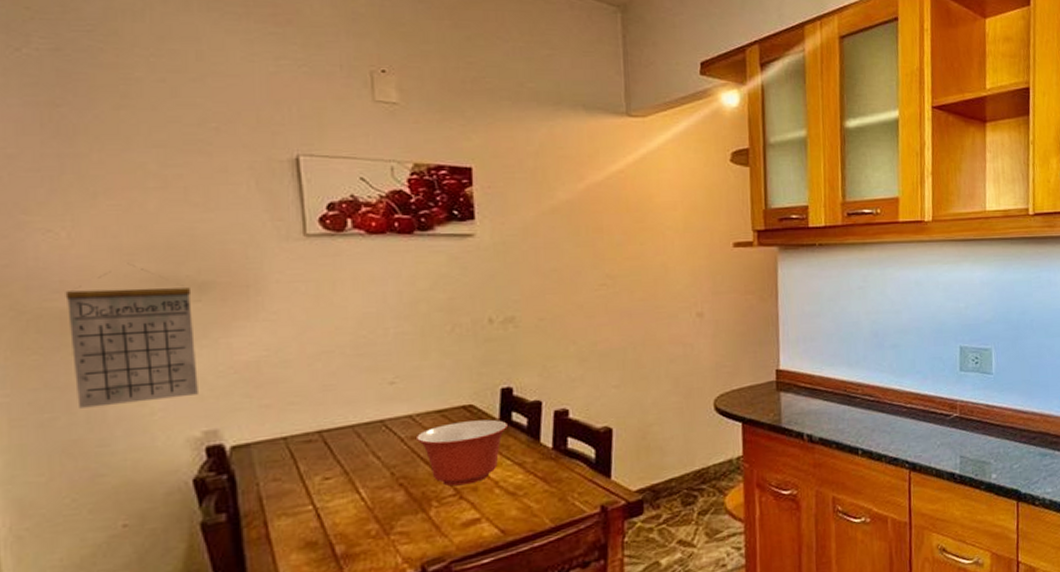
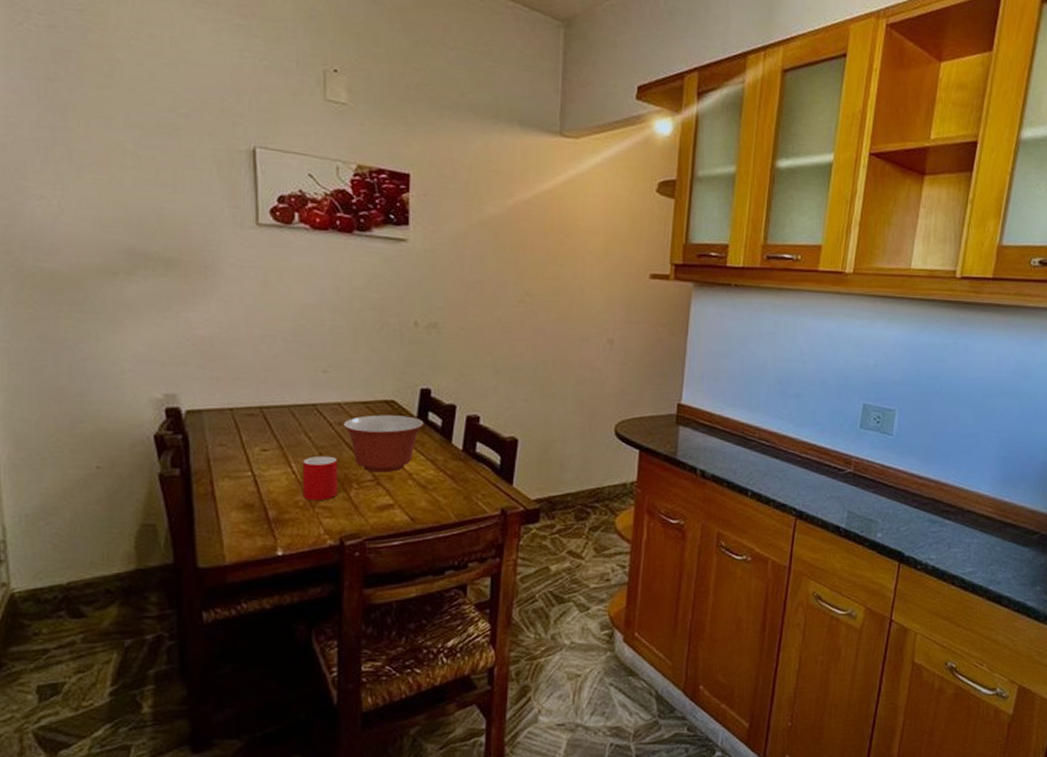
calendar: present [65,263,198,408] -> none [55,234,161,362]
cup: none [372,474,415,528] -> present [302,455,338,501]

